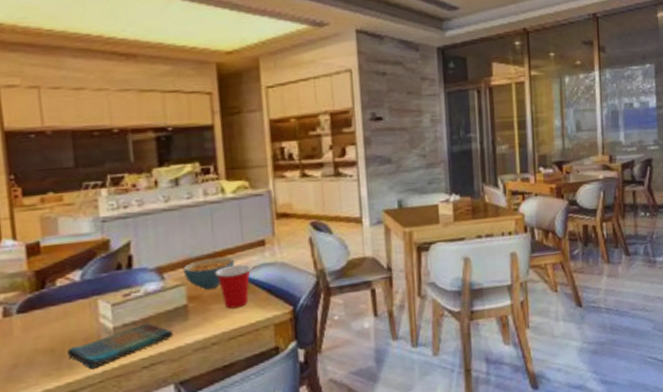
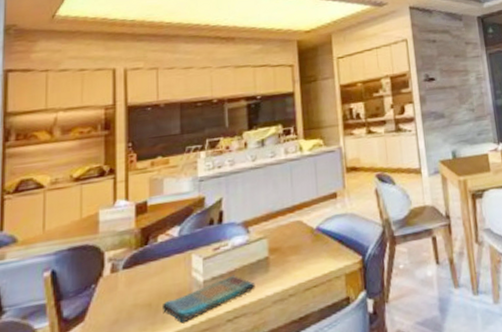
cereal bowl: present [183,256,234,290] -> none [266,209,310,242]
cup: present [215,264,252,309] -> none [293,216,326,260]

